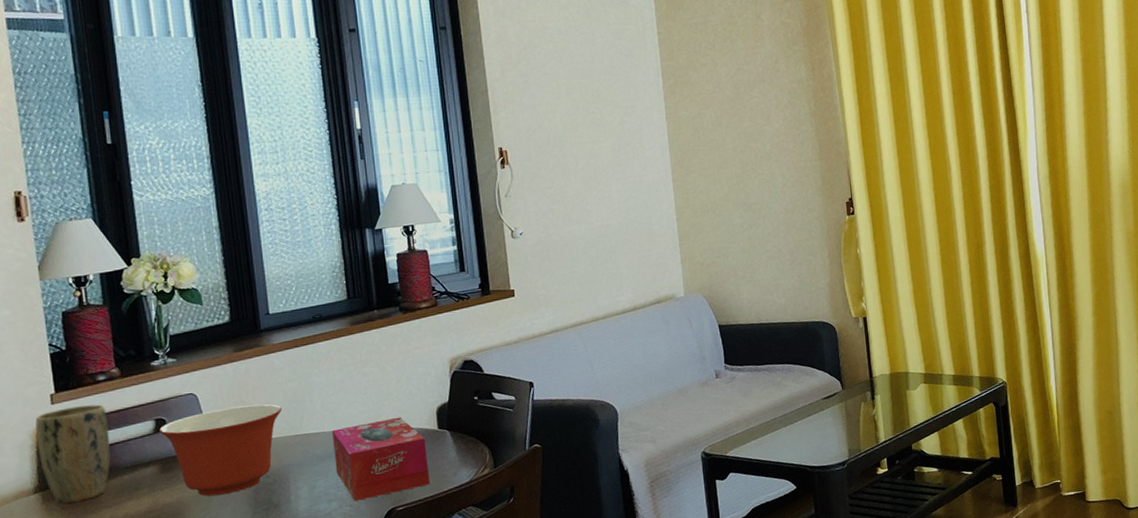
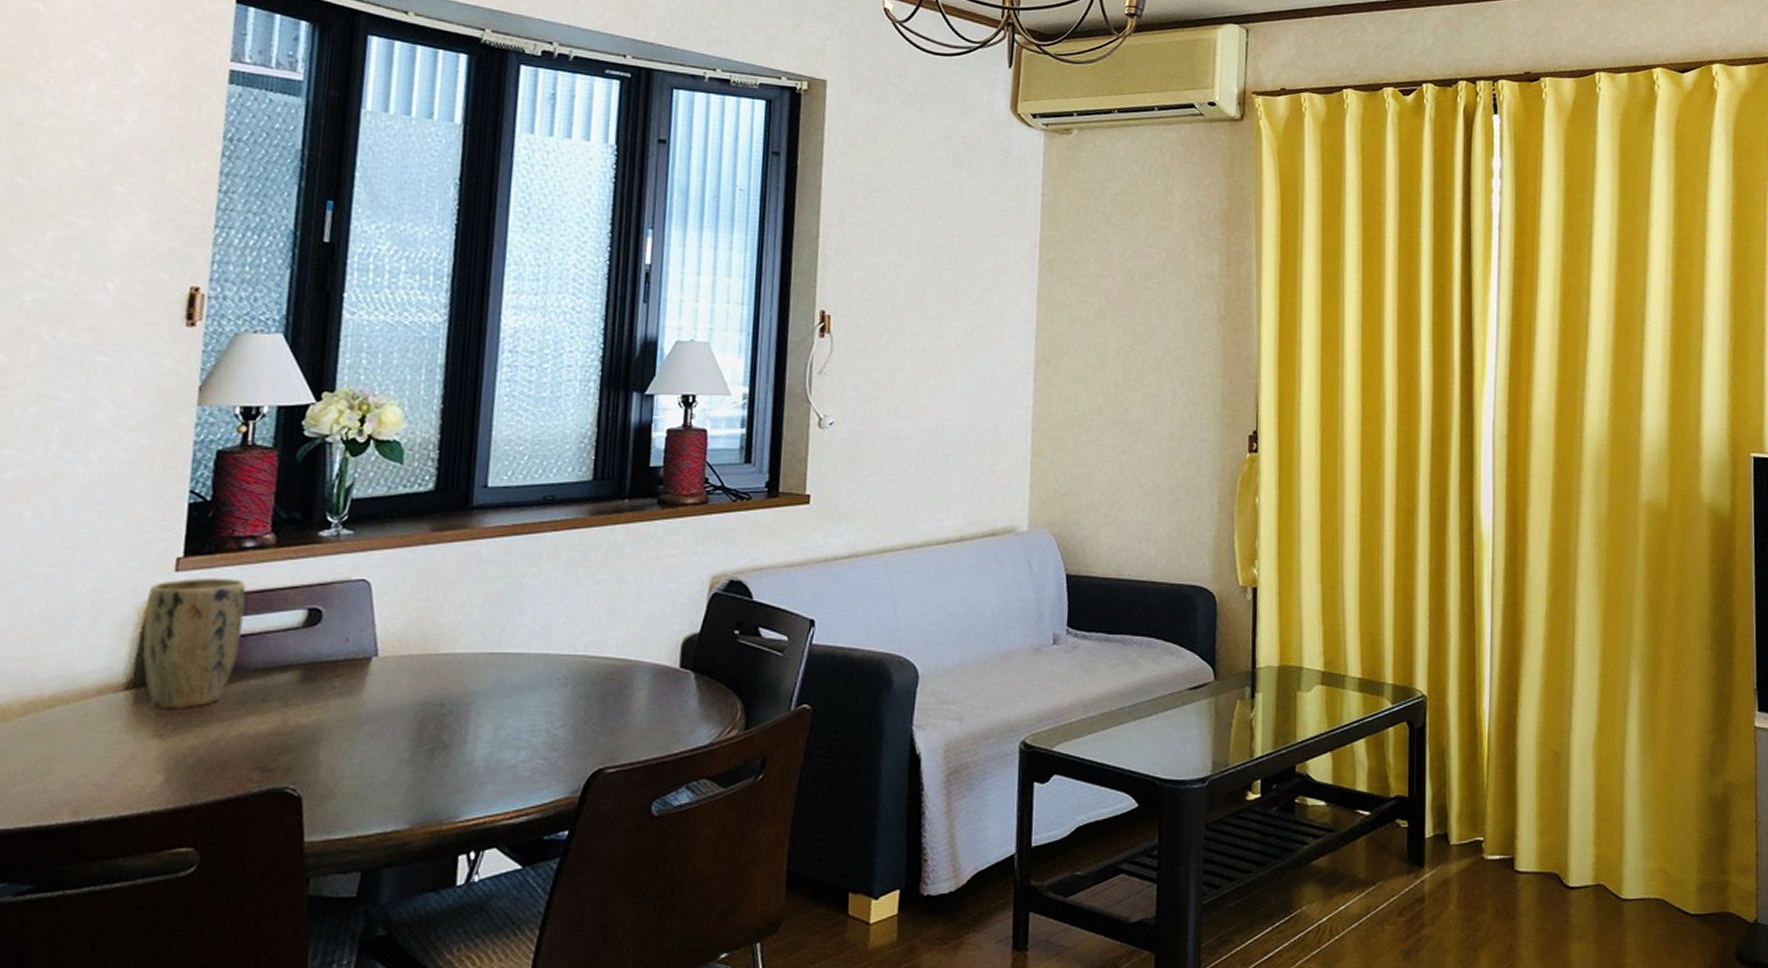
mixing bowl: present [159,404,283,496] -> none [311,605,481,723]
tissue box: present [331,417,431,501] -> none [534,645,661,753]

